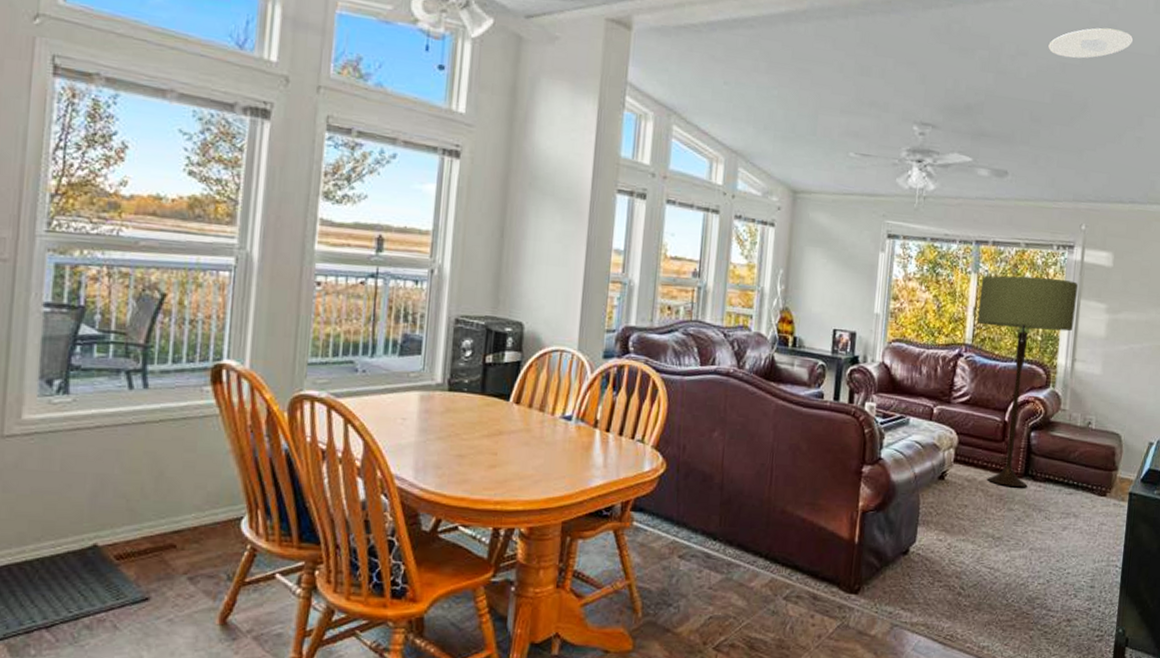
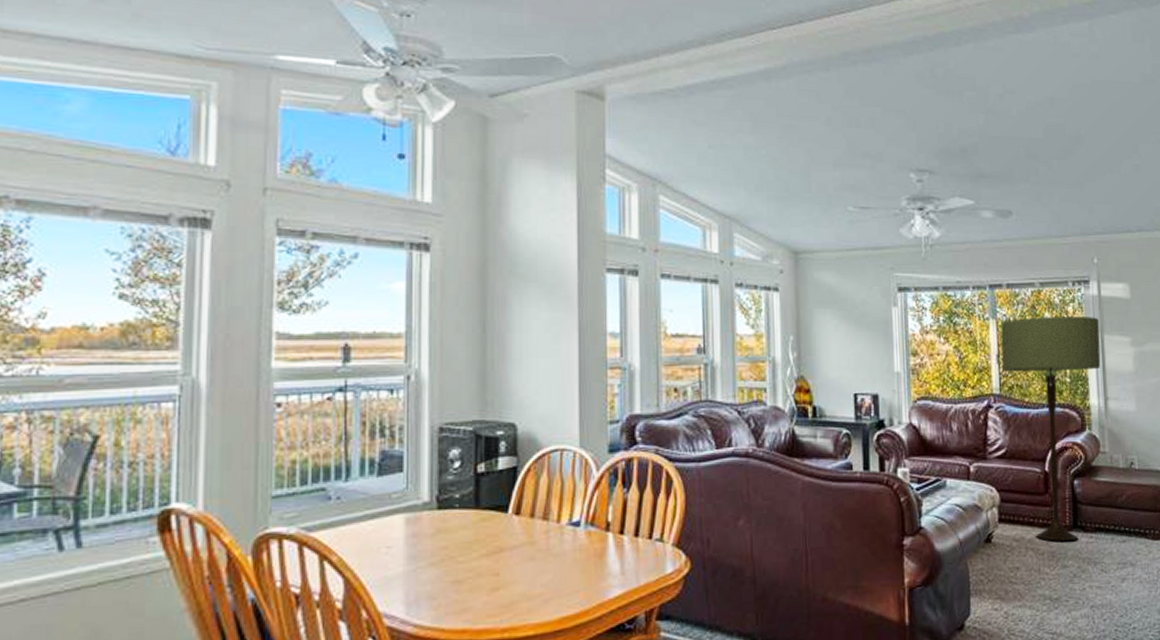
recessed light: present [1048,28,1133,59] -> none [1034,60,1116,92]

